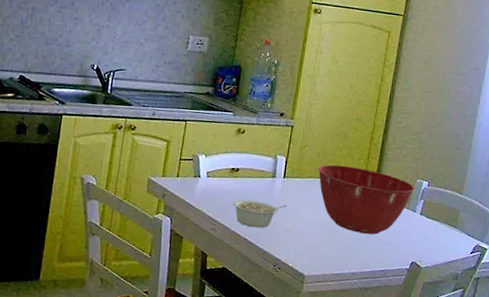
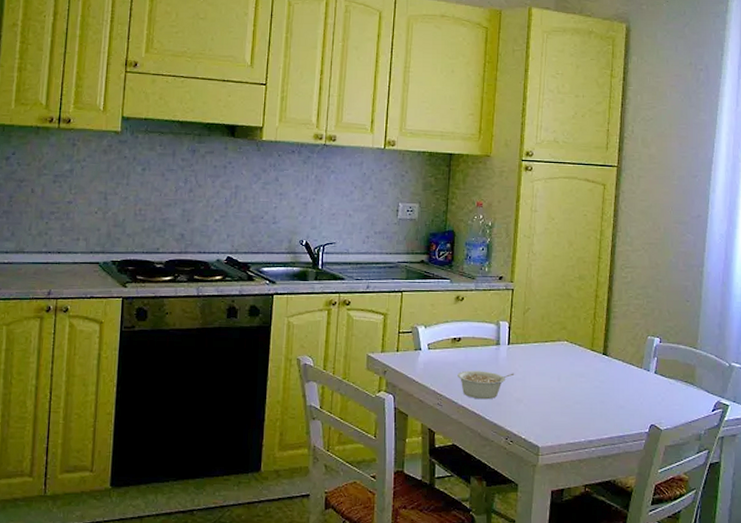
mixing bowl: present [318,164,415,235] -> none [543,327,647,398]

